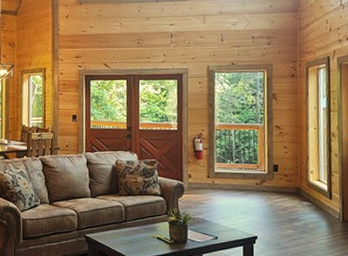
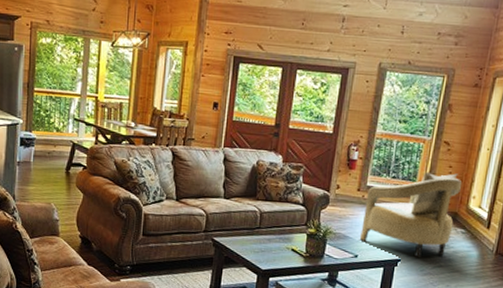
armchair: none [216,153,299,234] -> present [360,171,462,258]

